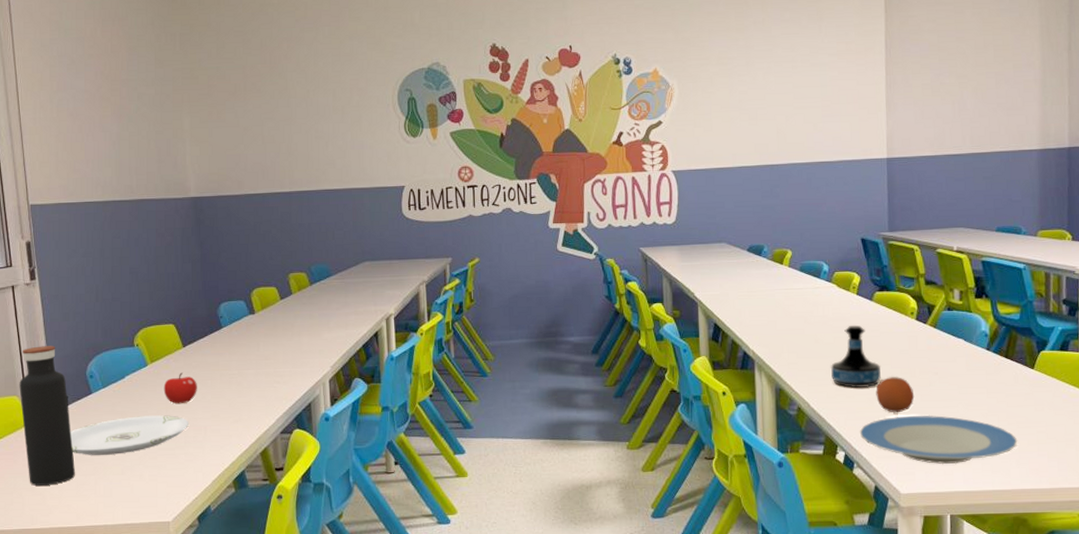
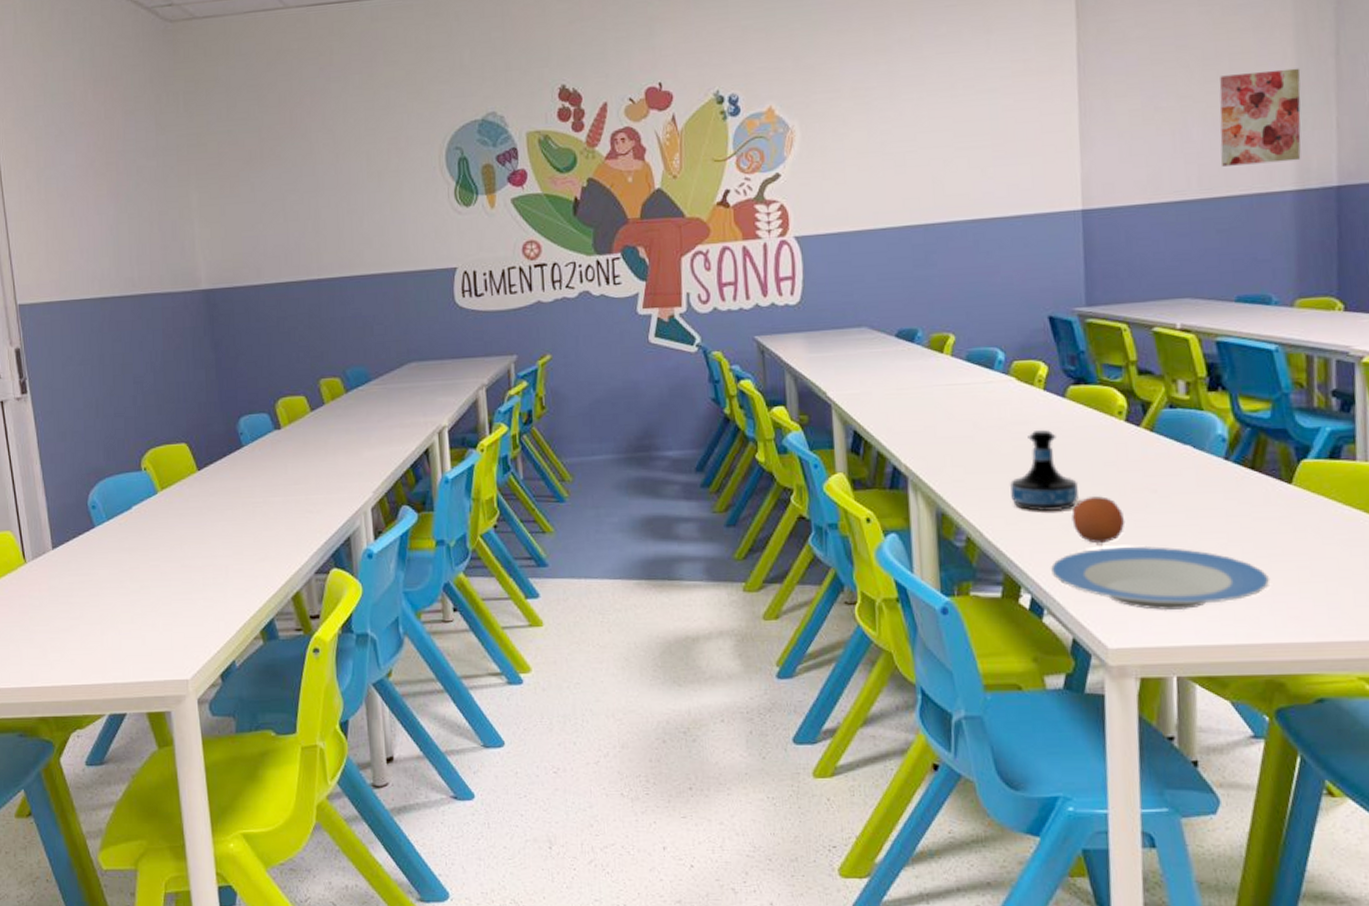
water bottle: present [19,346,75,486] -> none [12,471,79,636]
plate: present [70,415,188,455] -> none [72,552,207,601]
apple: present [163,372,197,404] -> none [176,501,216,540]
wall art: none [986,58,1044,129] -> present [1219,68,1301,166]

